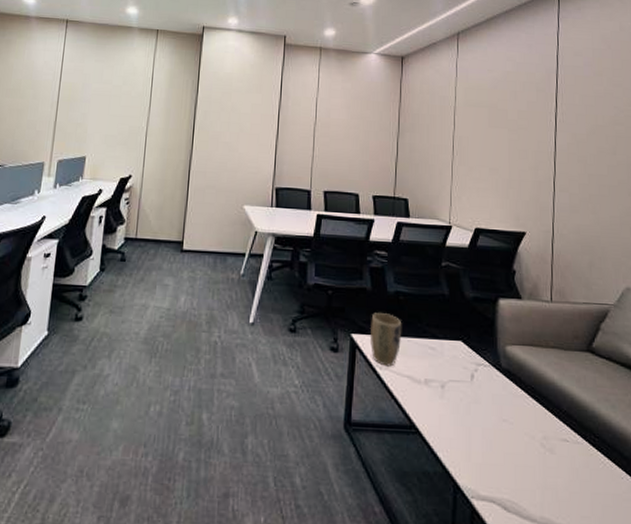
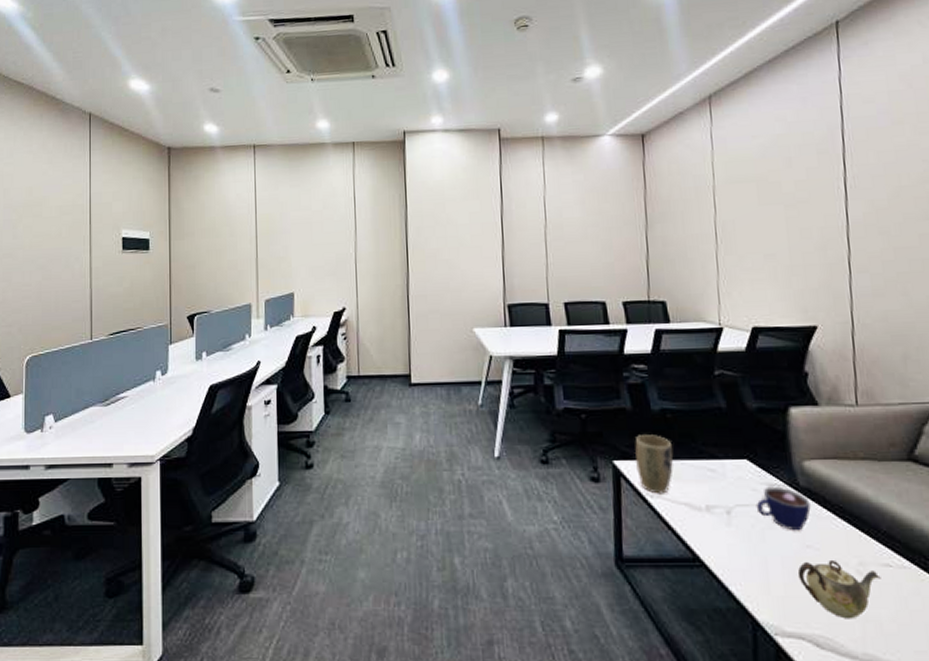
cup: none [465,366,509,407] -> present [756,486,811,531]
teapot: none [494,433,559,486] -> present [797,559,881,619]

